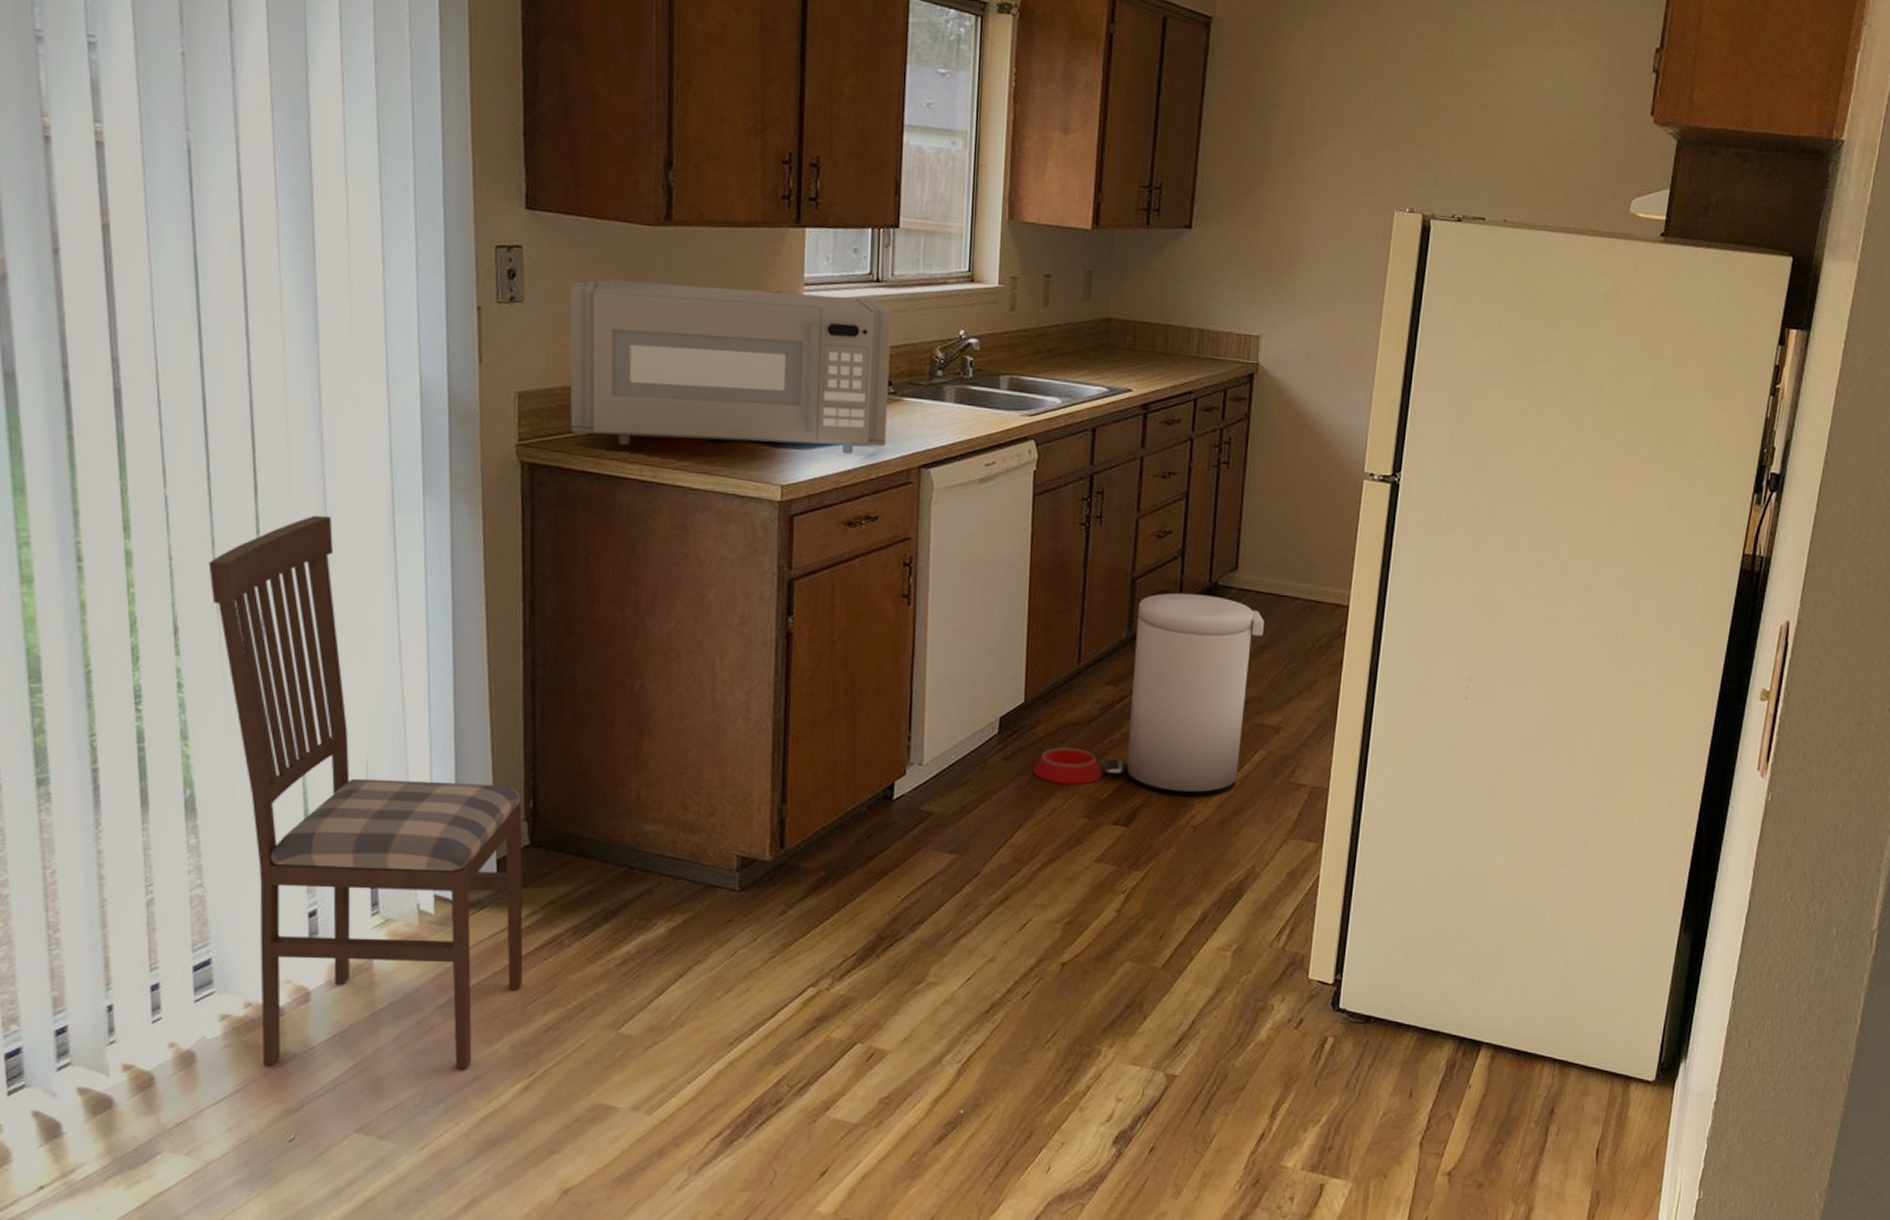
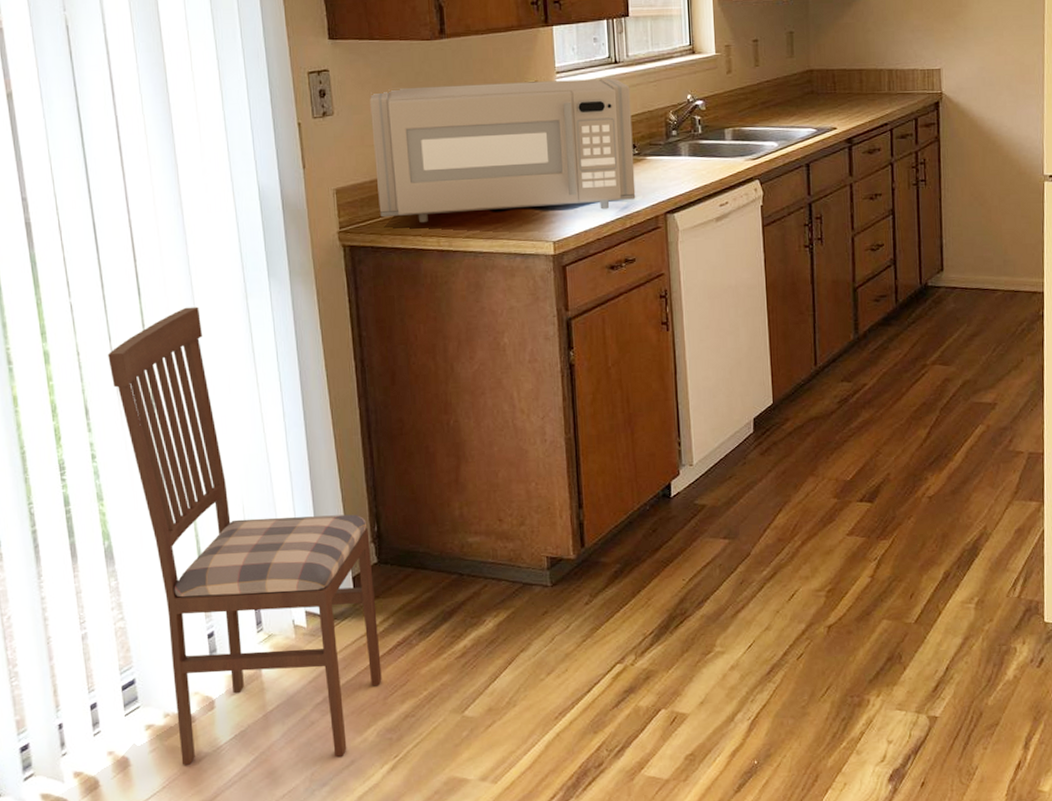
pet bowl: present [1032,747,1103,785] -> none [785,438,846,471]
pedal bin: present [1103,593,1264,797] -> none [845,295,972,472]

